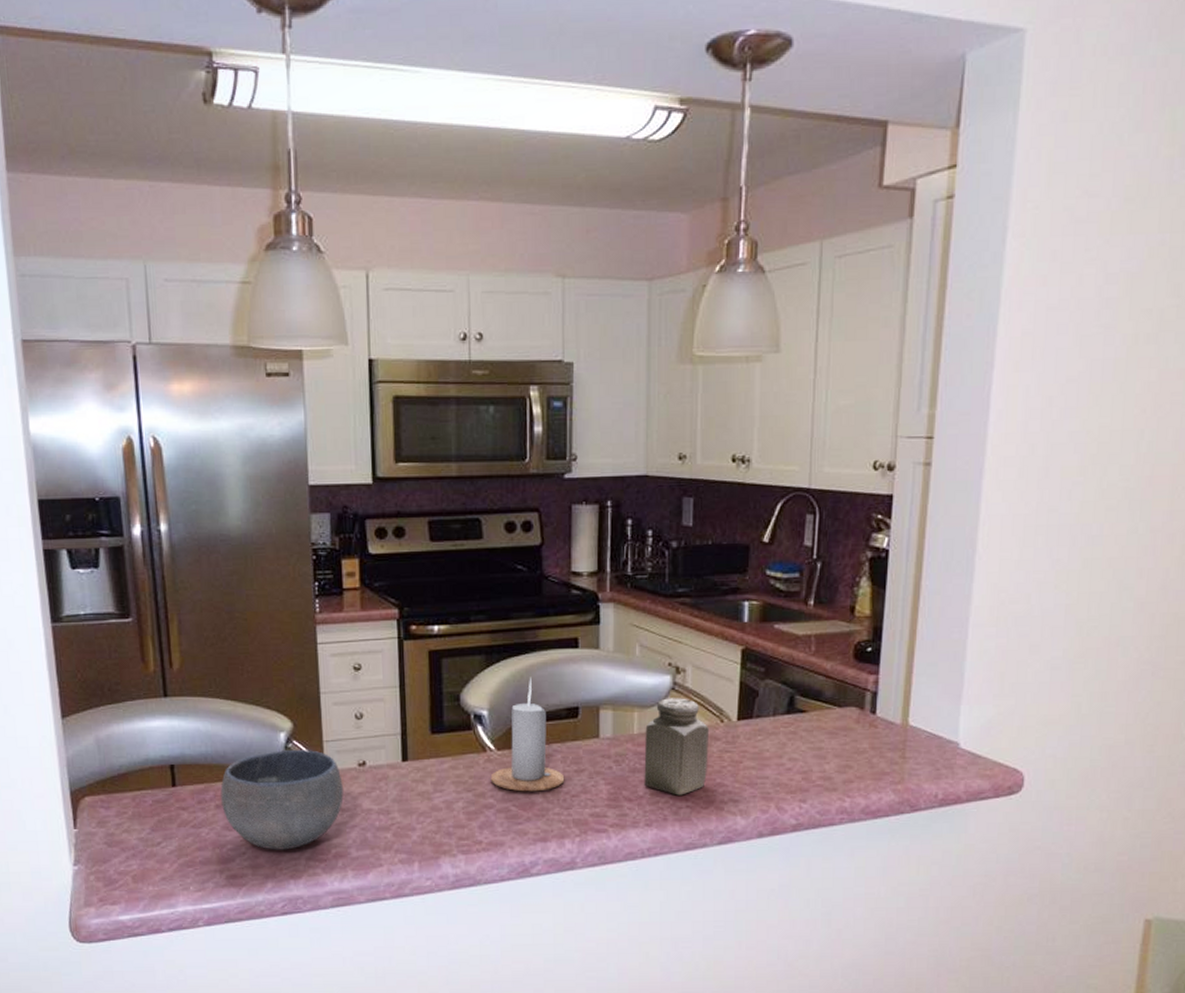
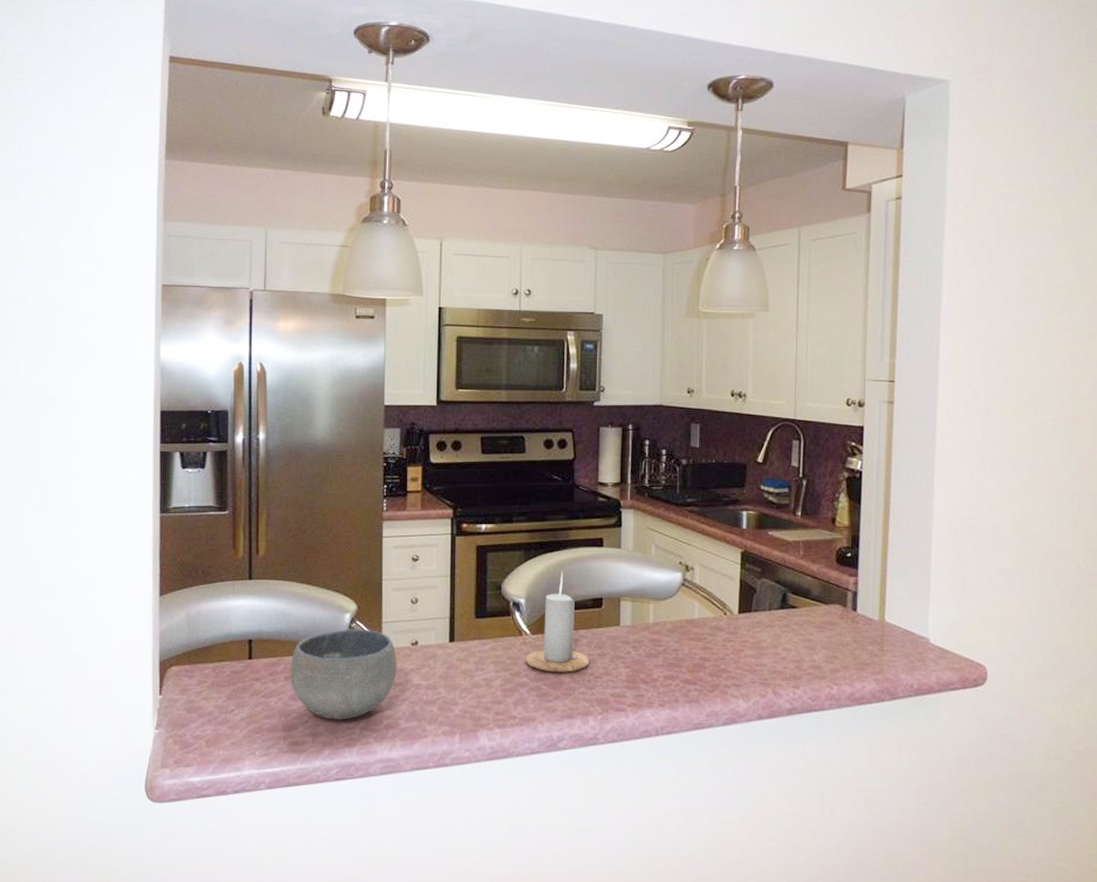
salt shaker: present [644,698,709,796] -> none [658,592,714,679]

